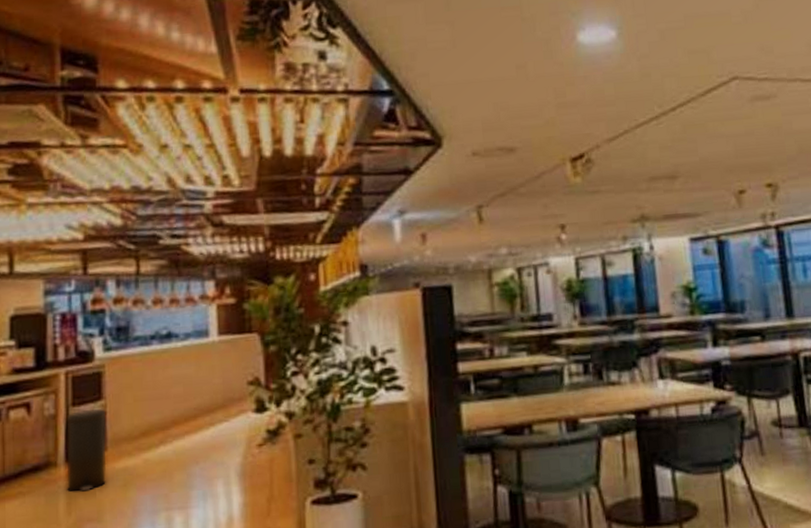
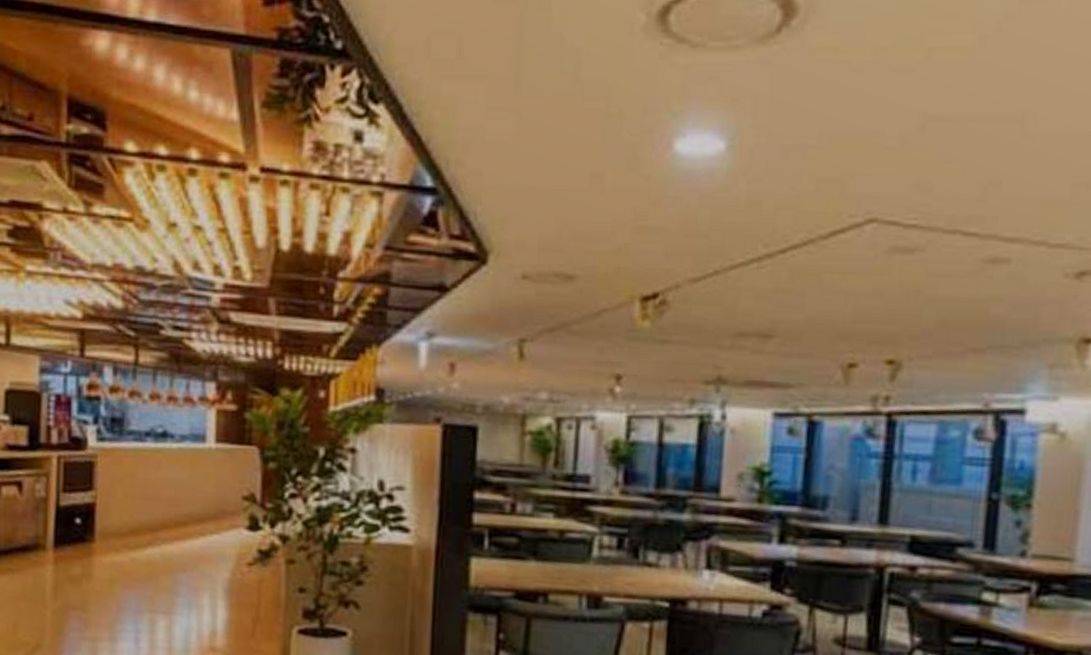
pedal bin: present [66,408,107,492] -> none [54,498,95,580]

